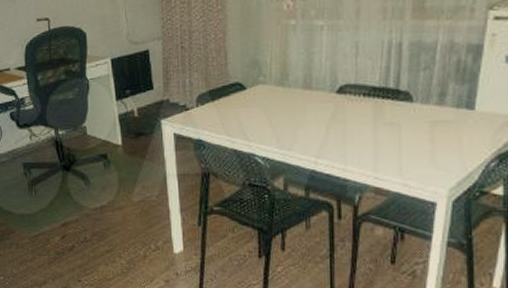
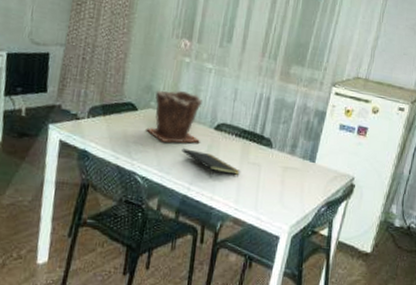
plant pot: none [258,57,321,117] -> present [146,90,202,143]
notepad: none [301,120,375,147] -> present [181,148,240,177]

